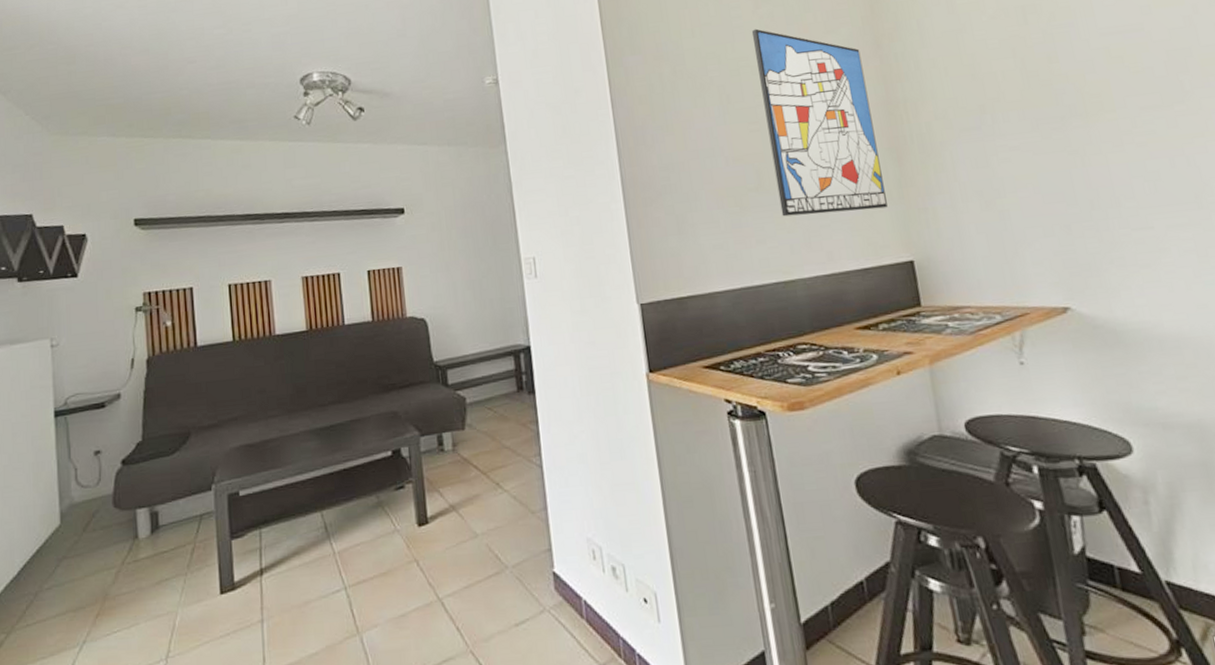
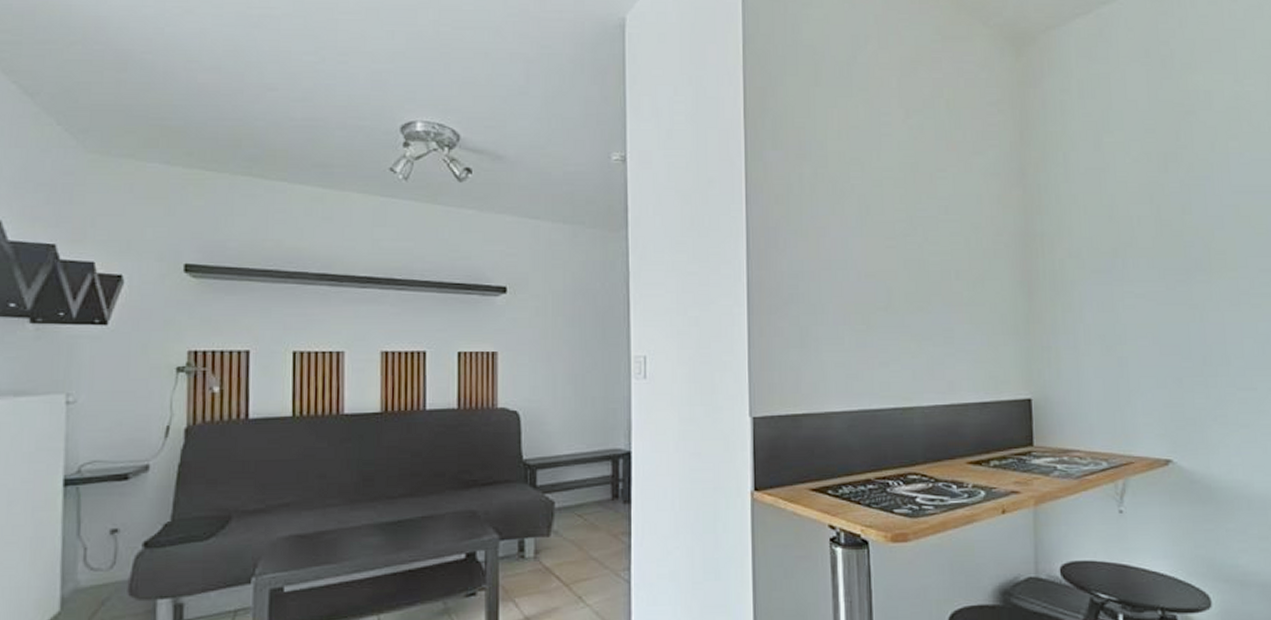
wall art: present [751,28,888,217] -> none [899,139,1013,343]

